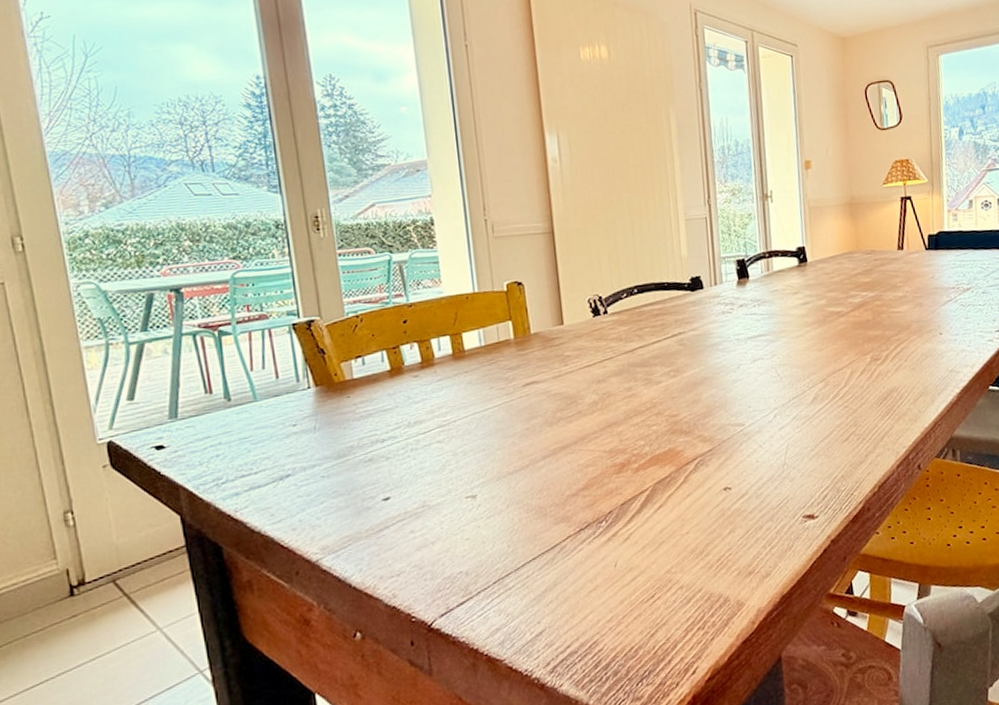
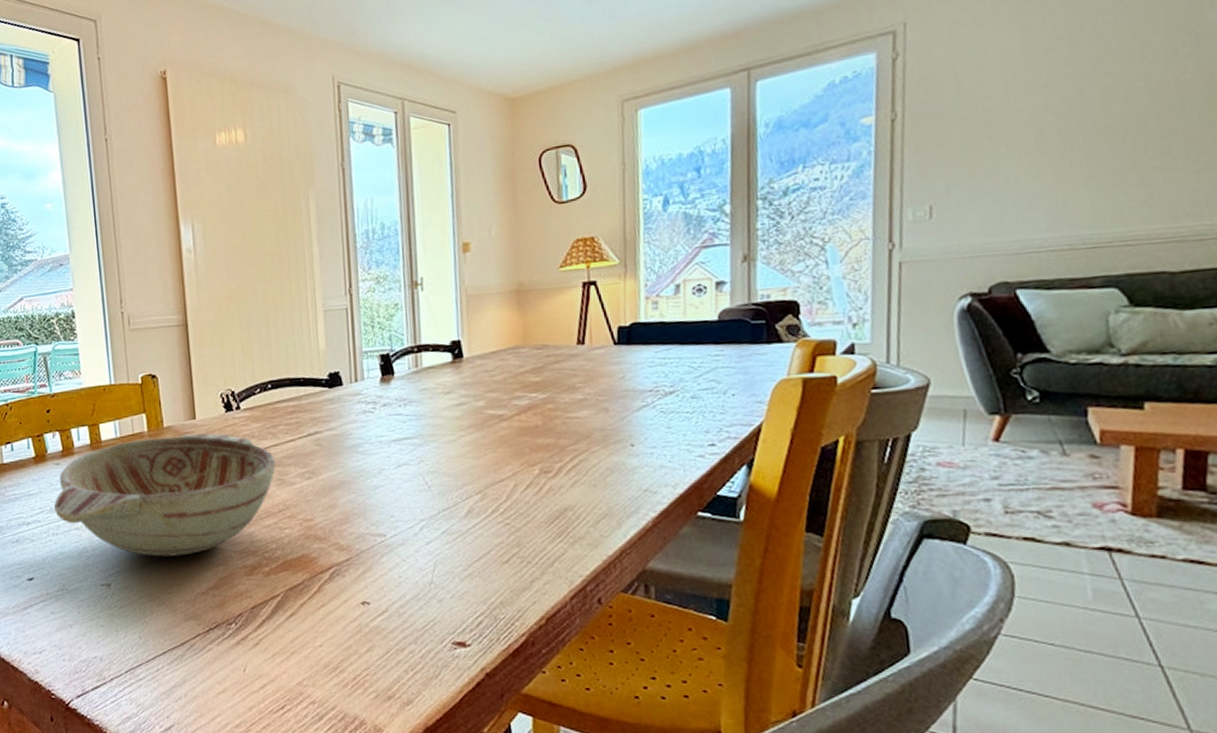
decorative bowl: none [412,337,643,464] -> present [53,433,276,557]

